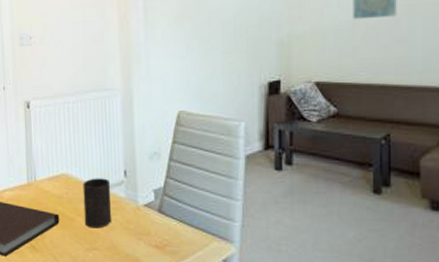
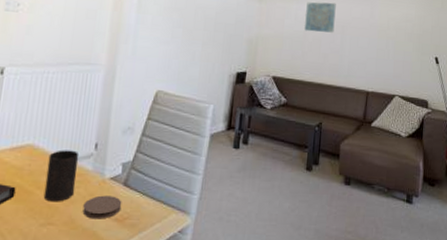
coaster: none [122,222,160,246] -> present [82,195,122,219]

